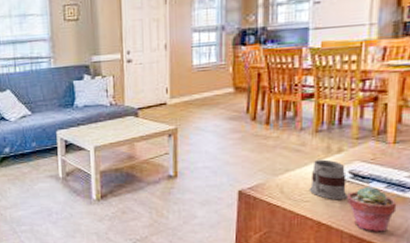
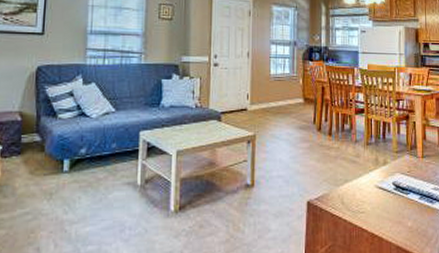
mug: present [309,159,347,200] -> none [363,171,393,211]
potted succulent: present [347,186,397,232] -> none [393,197,429,243]

